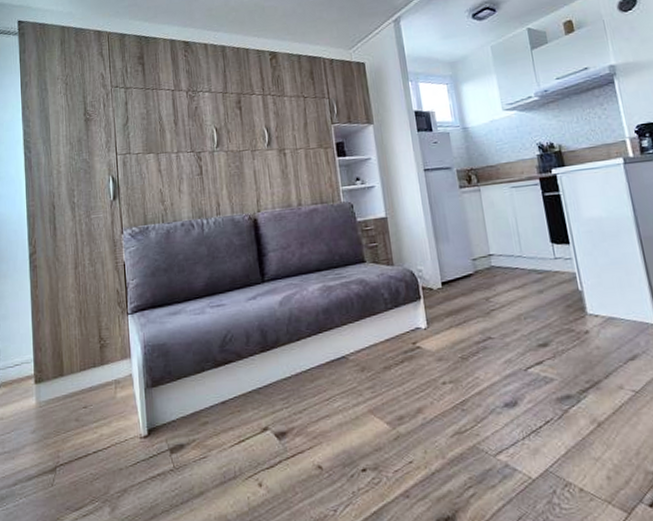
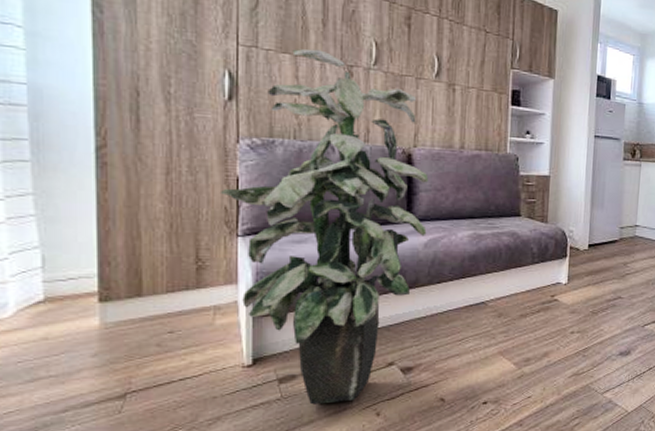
indoor plant: none [112,144,280,475] -> present [219,48,429,405]

